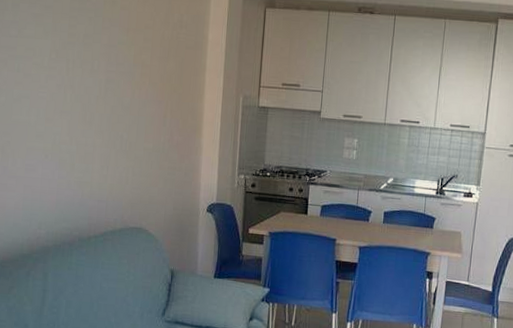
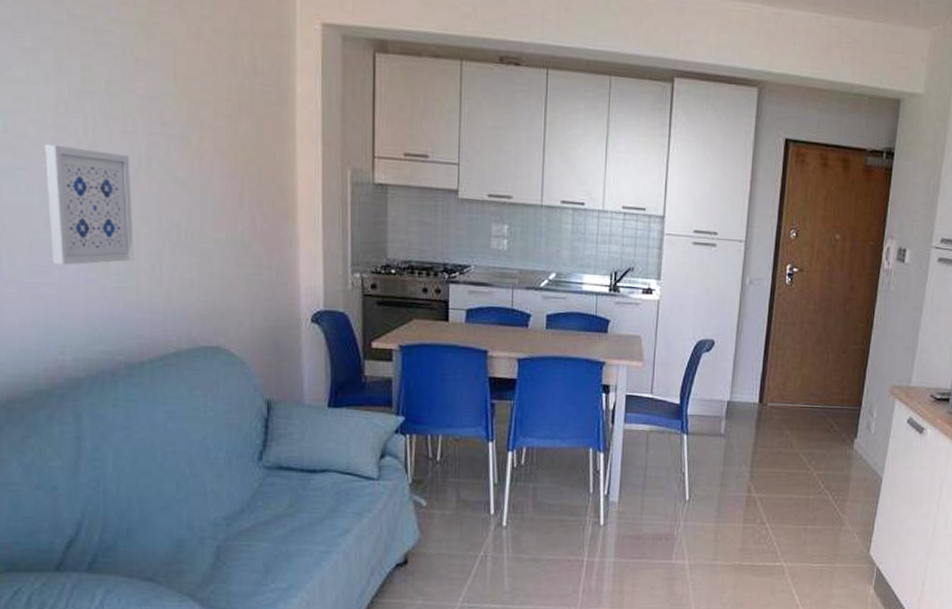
wall art: none [39,80,94,166] -> present [45,144,135,266]

